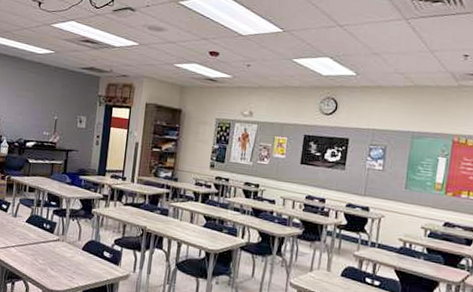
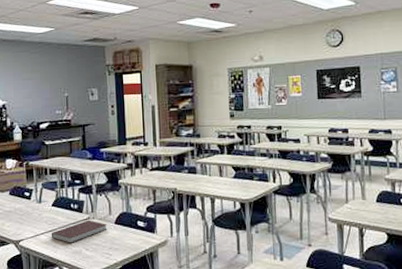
notebook: none [20,241,75,261] -> present [51,220,107,243]

